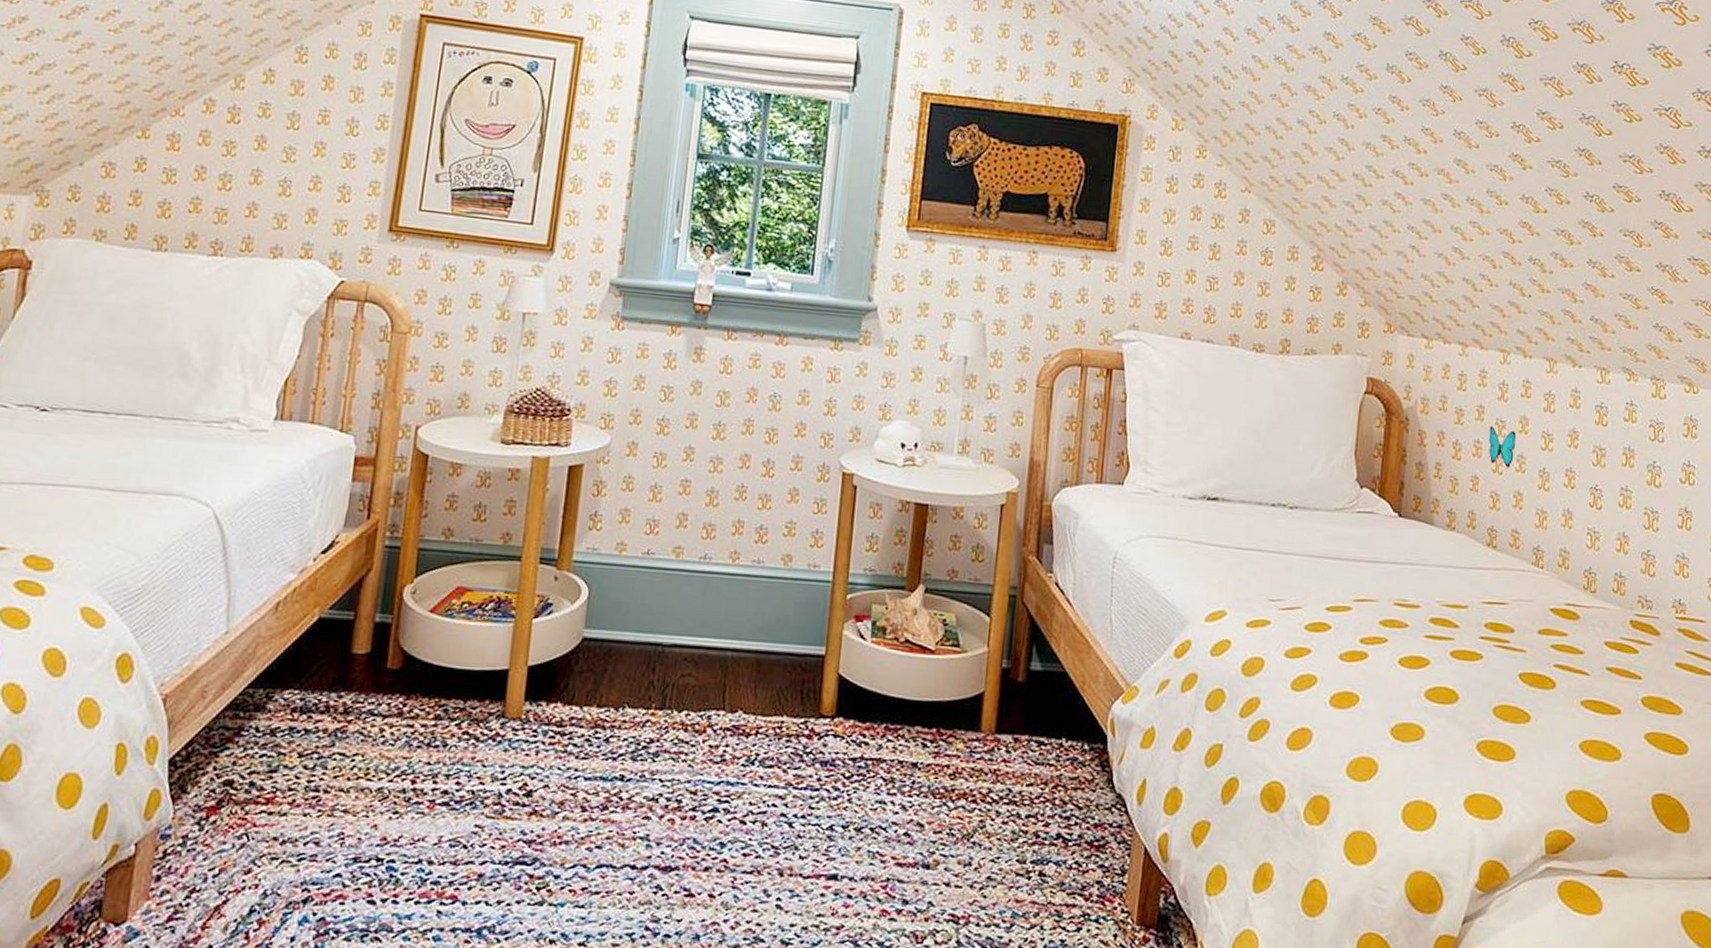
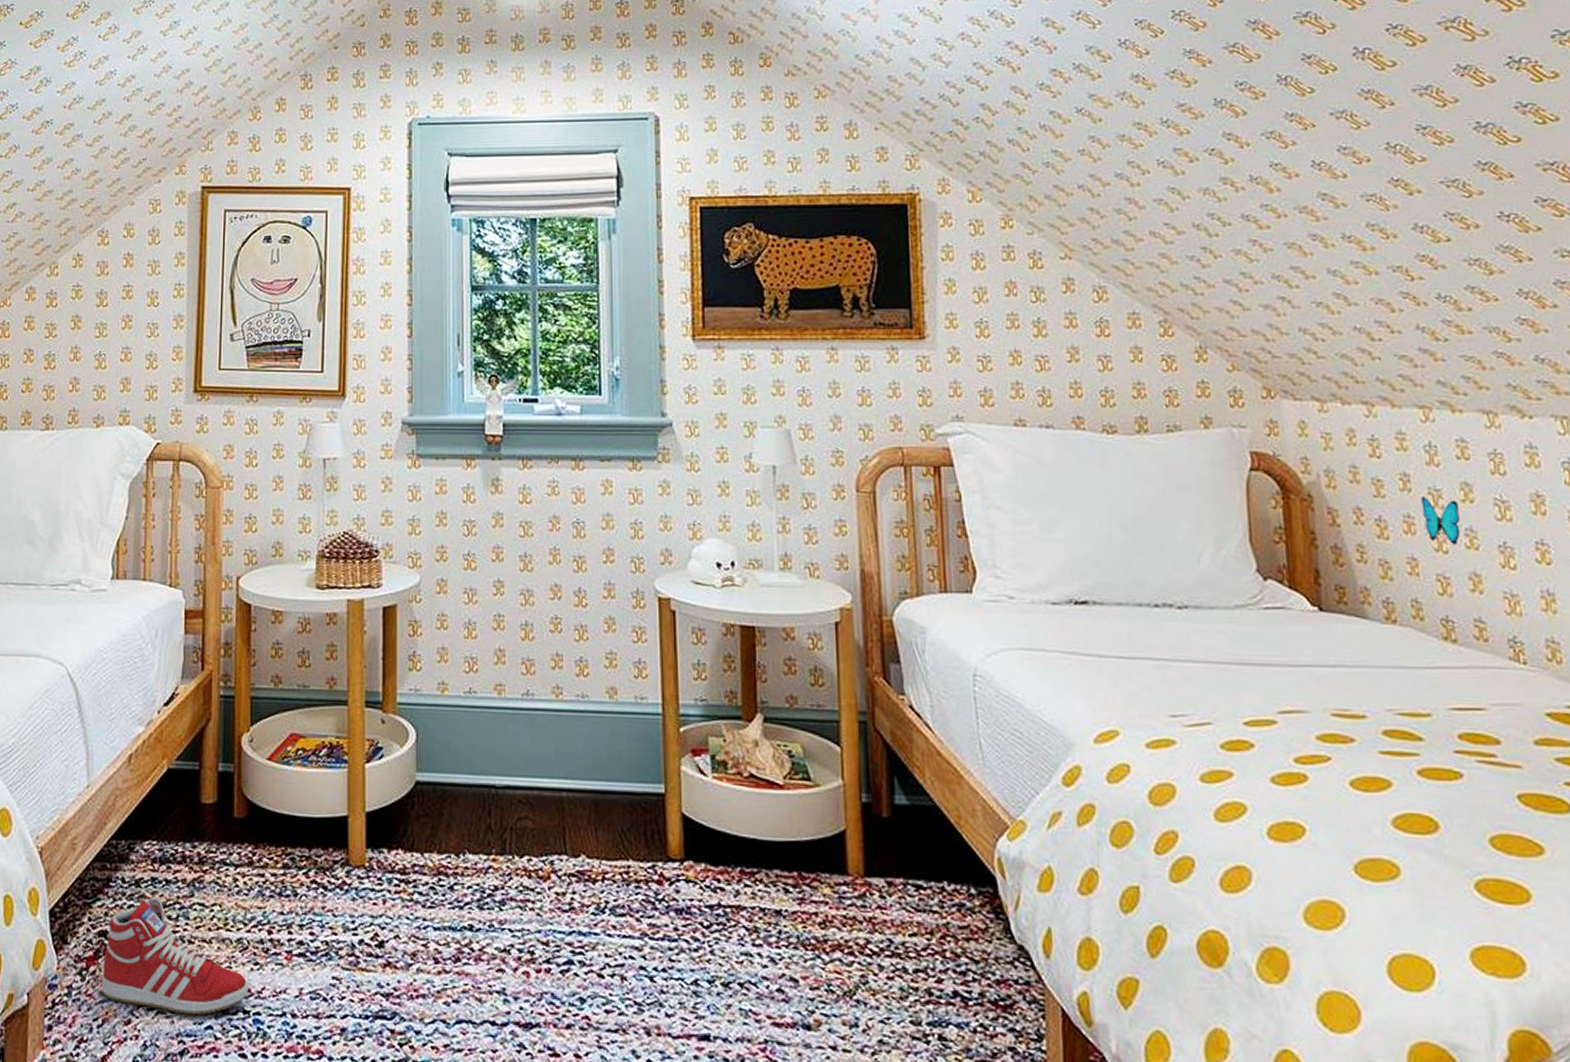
sneaker: none [220,747,385,864] -> present [101,897,248,1016]

